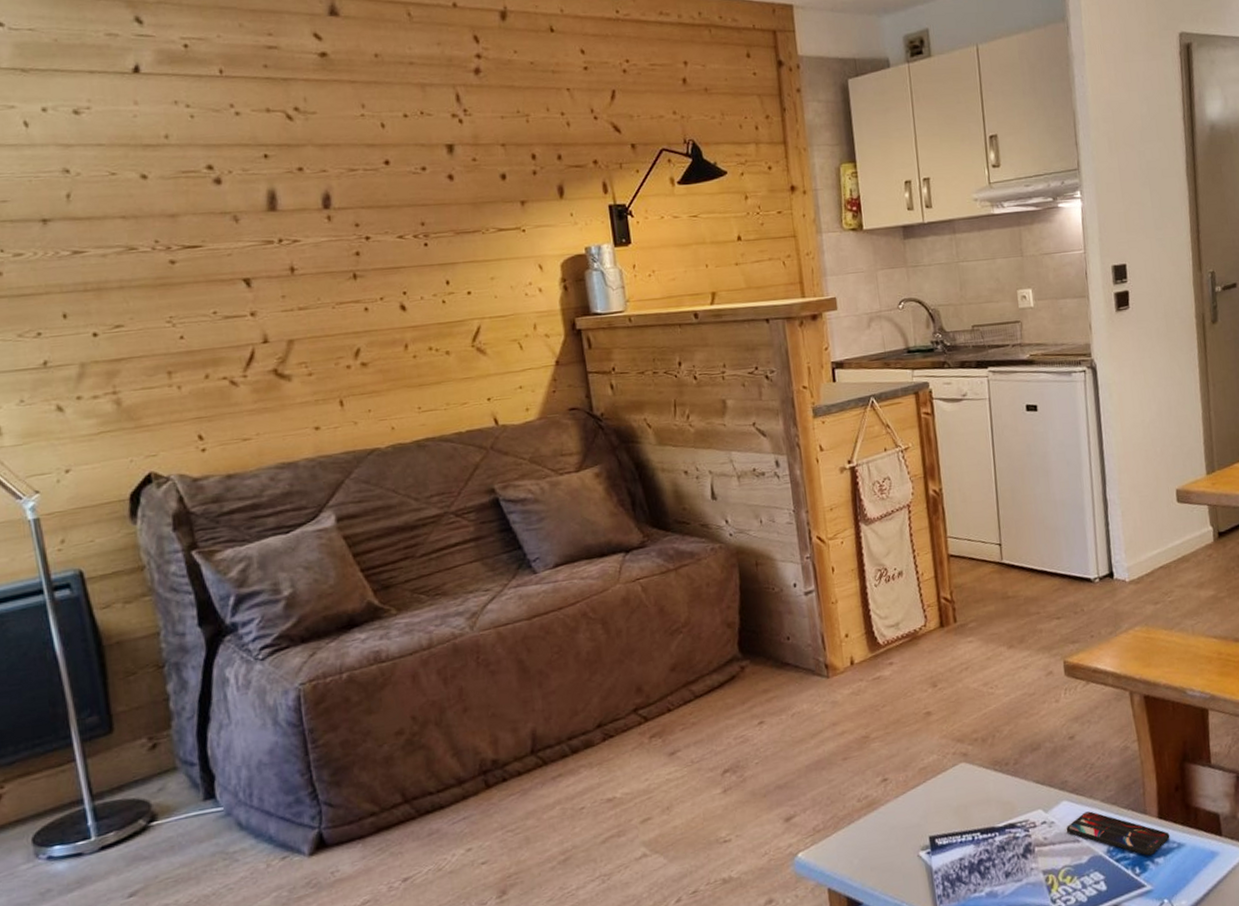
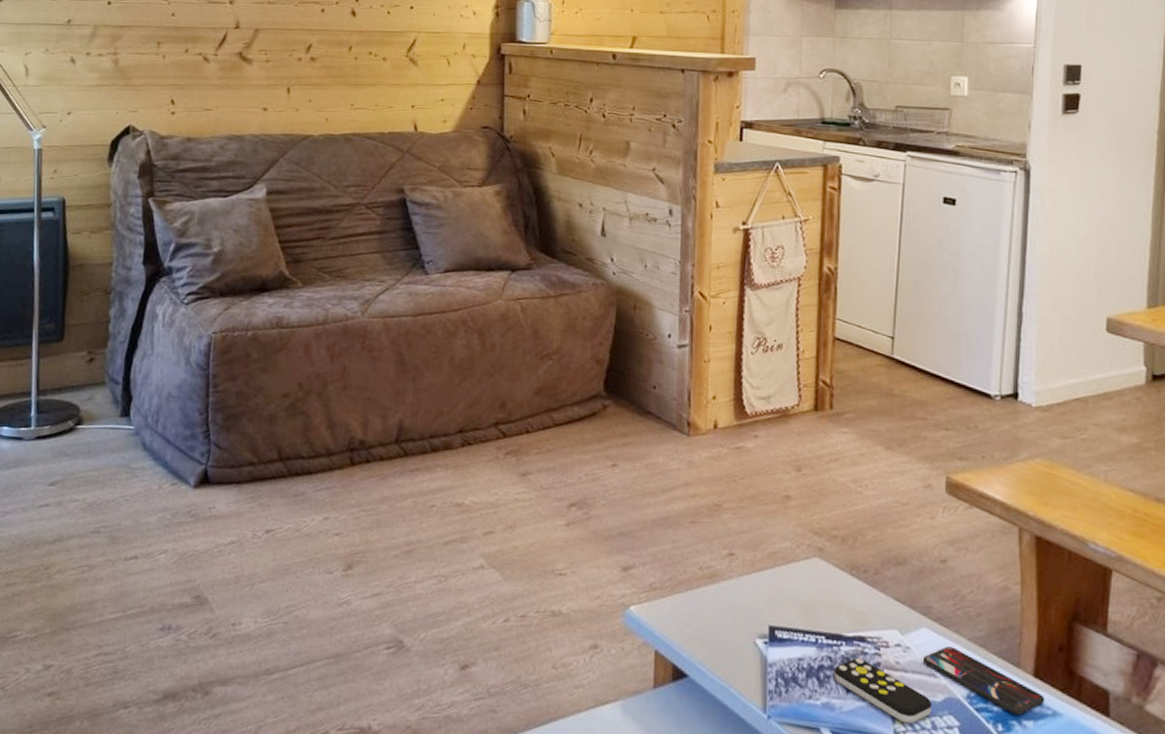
remote control: none [992,843,1080,890] -> present [834,657,931,724]

